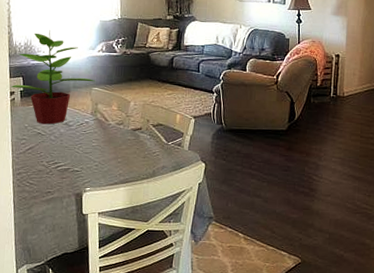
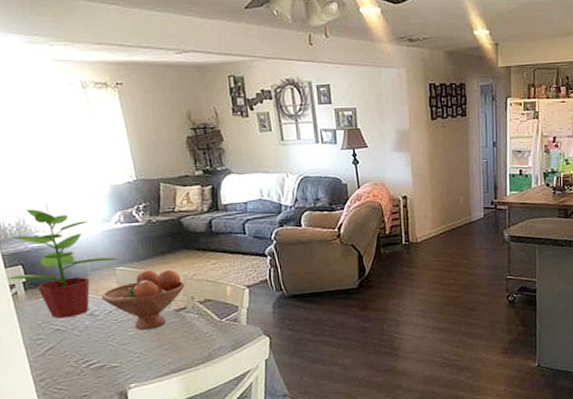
fruit bowl: none [76,92,144,143] -> present [101,269,185,330]

